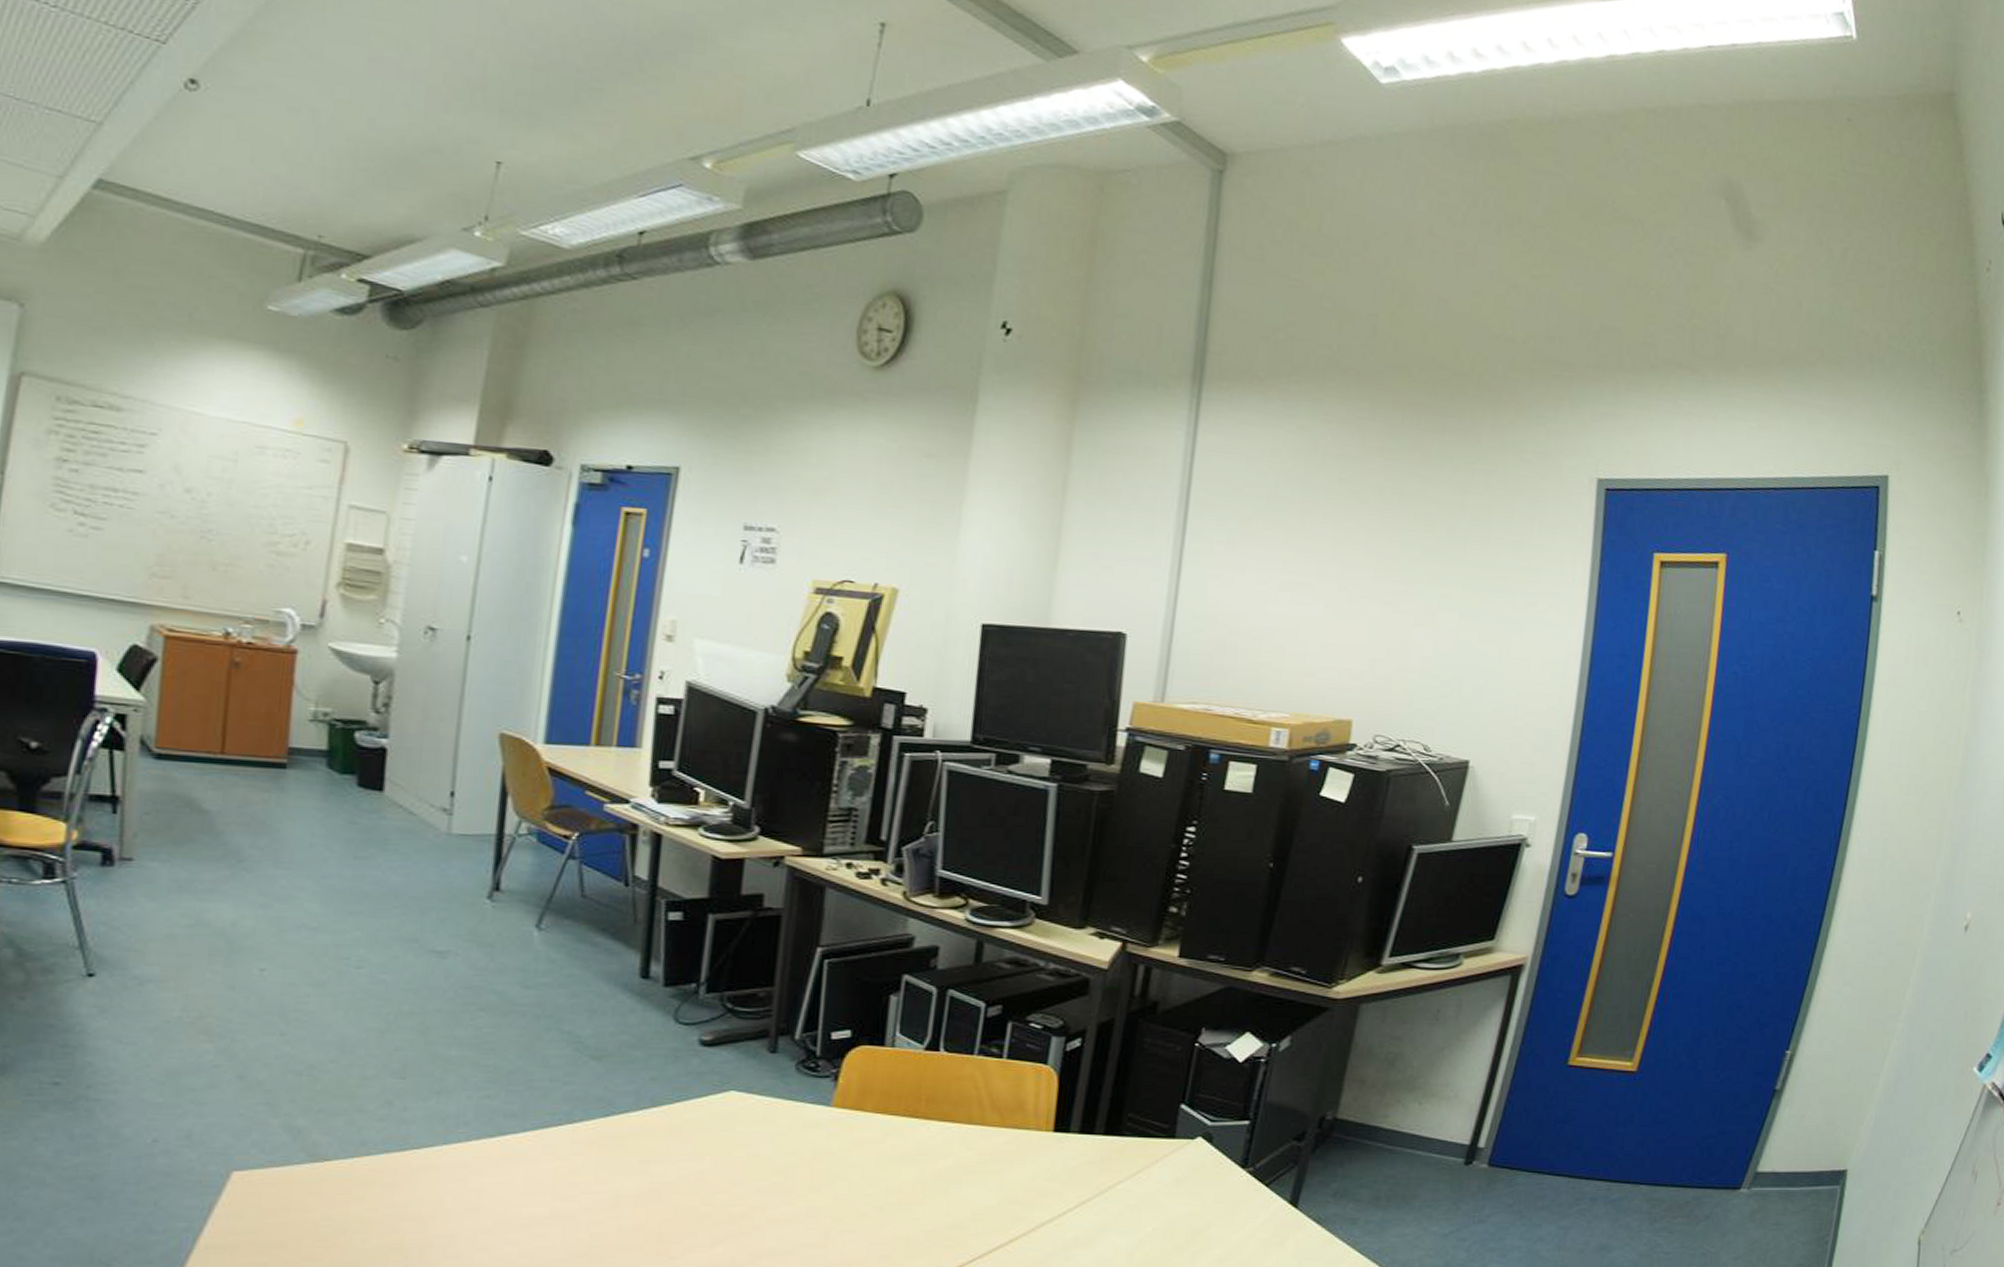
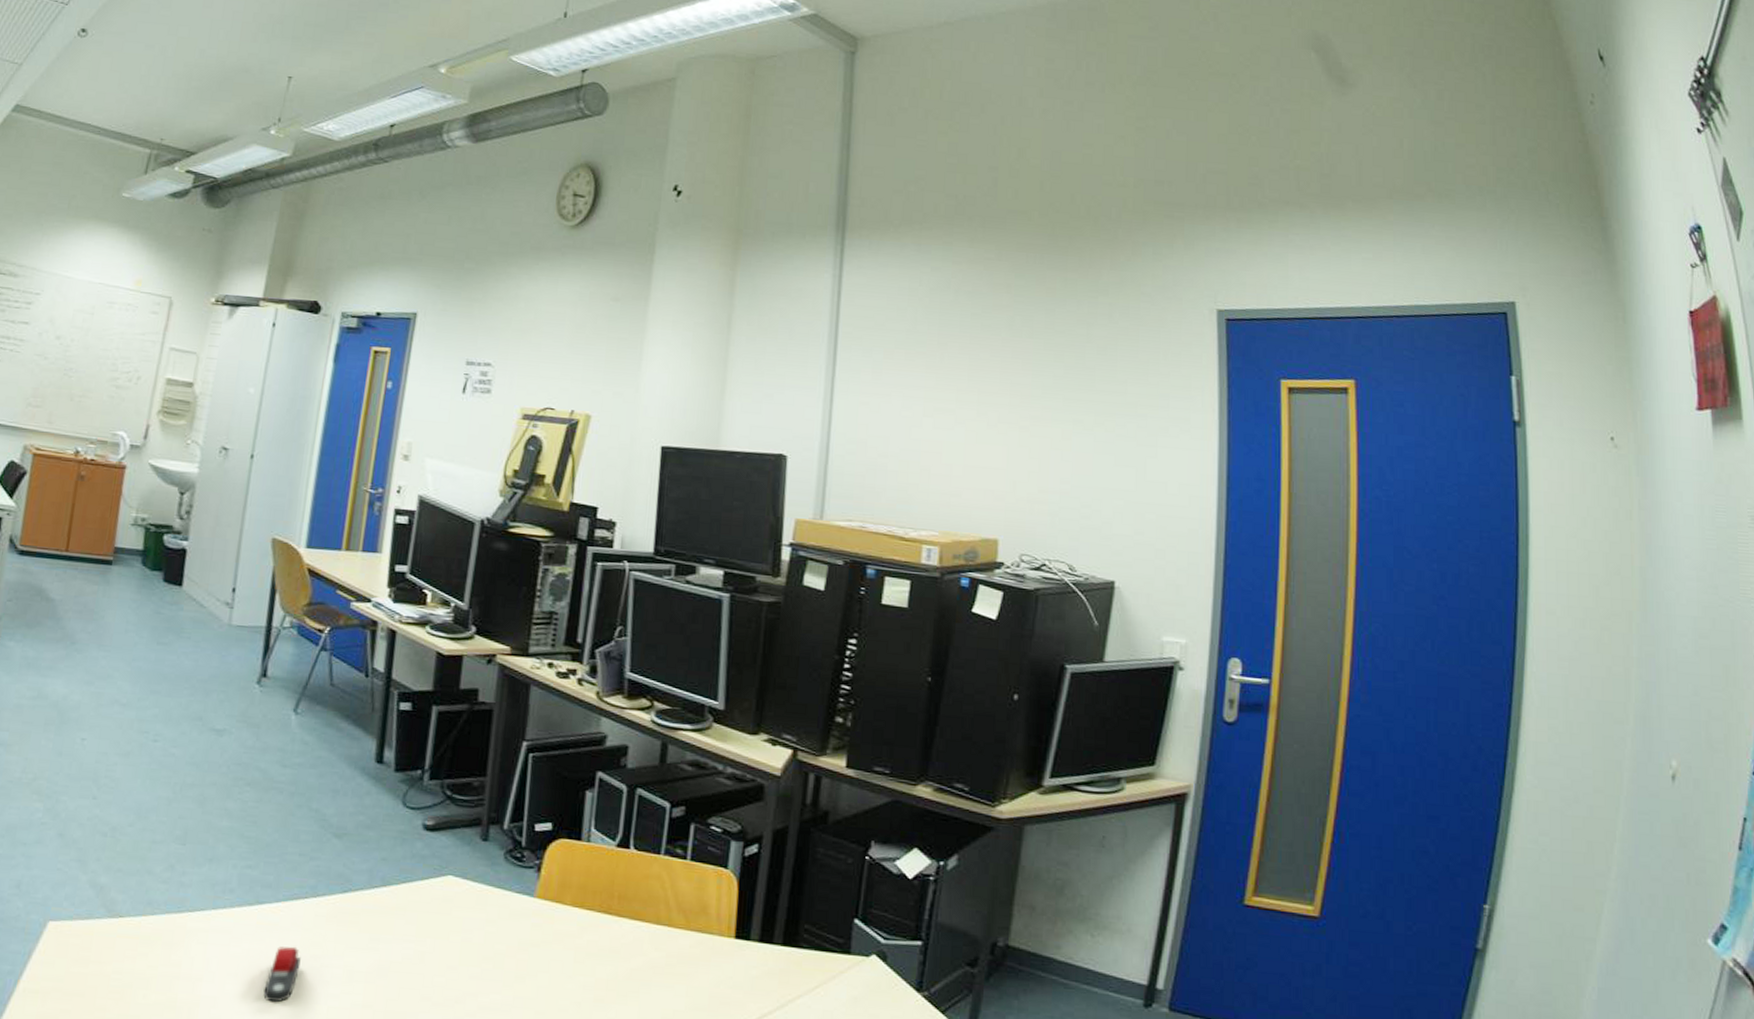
stapler: none [511,1176,556,1235] -> present [263,946,301,1003]

